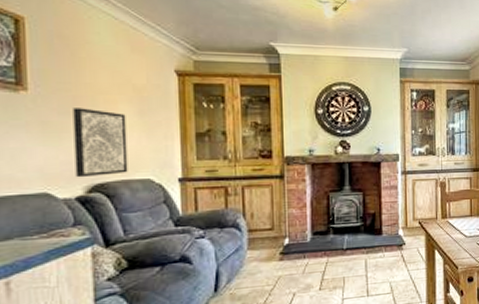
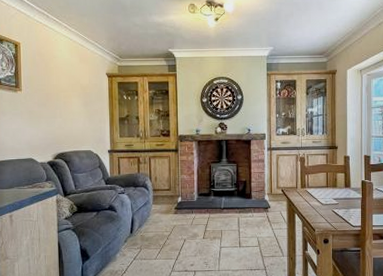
wall art: present [73,108,128,178] -> none [46,101,78,149]

